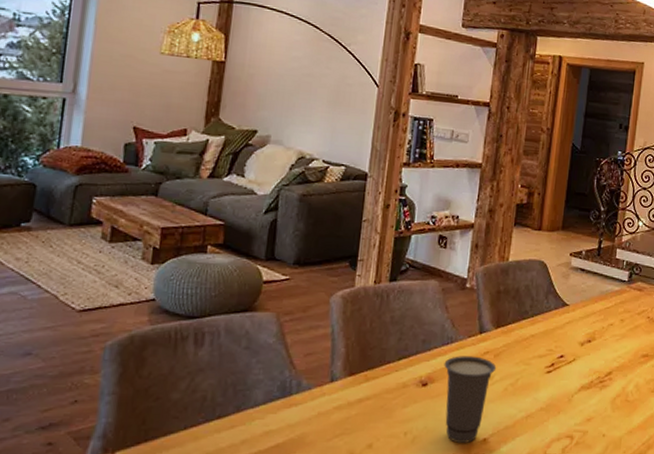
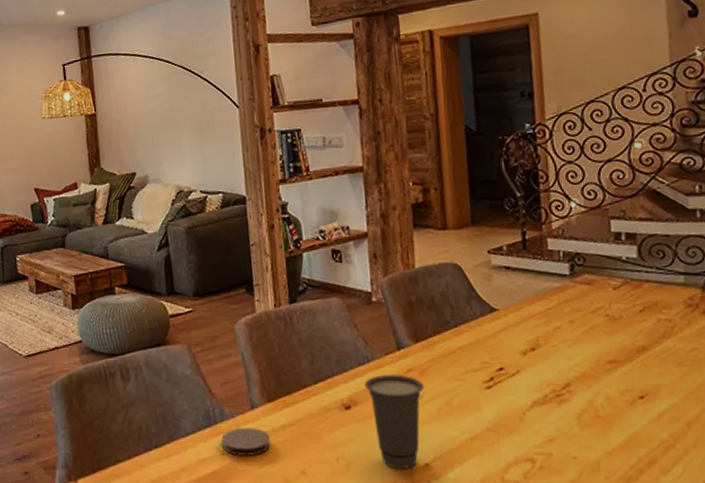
coaster: none [292,401,344,429] -> present [221,428,271,456]

